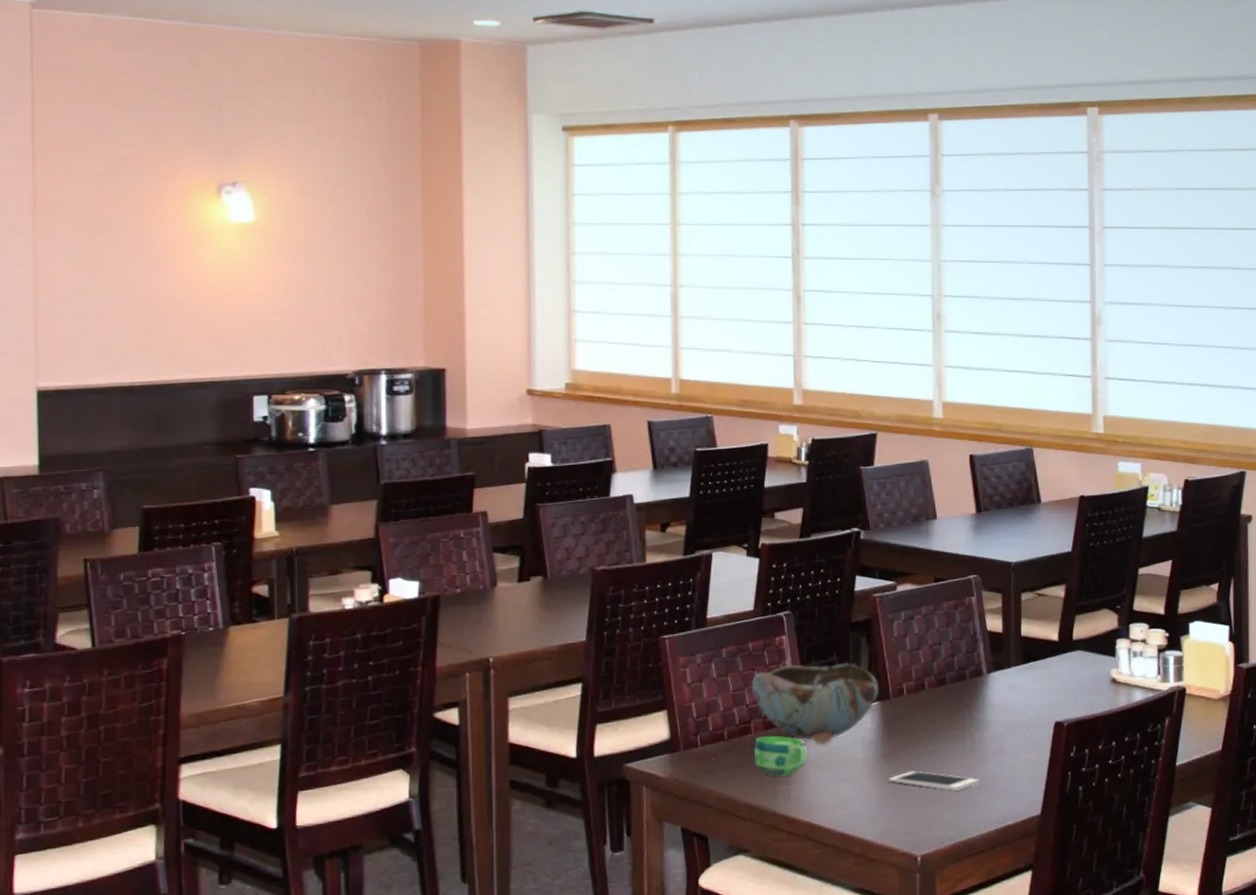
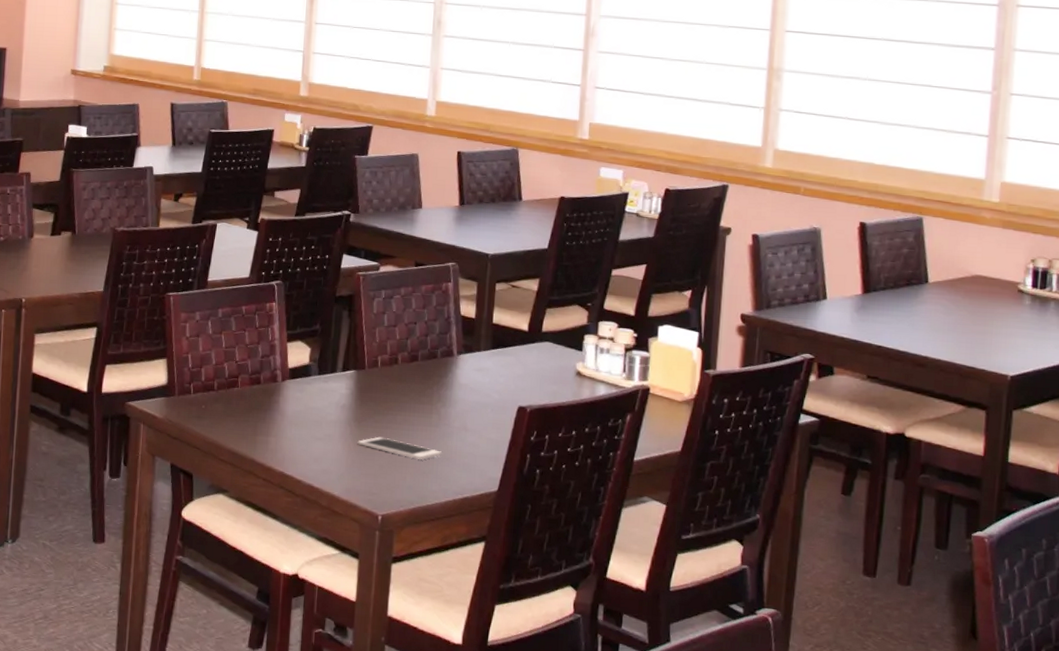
bowl: present [751,662,879,745] -> none [241,329,356,405]
cup: present [755,736,808,777] -> none [239,391,287,429]

